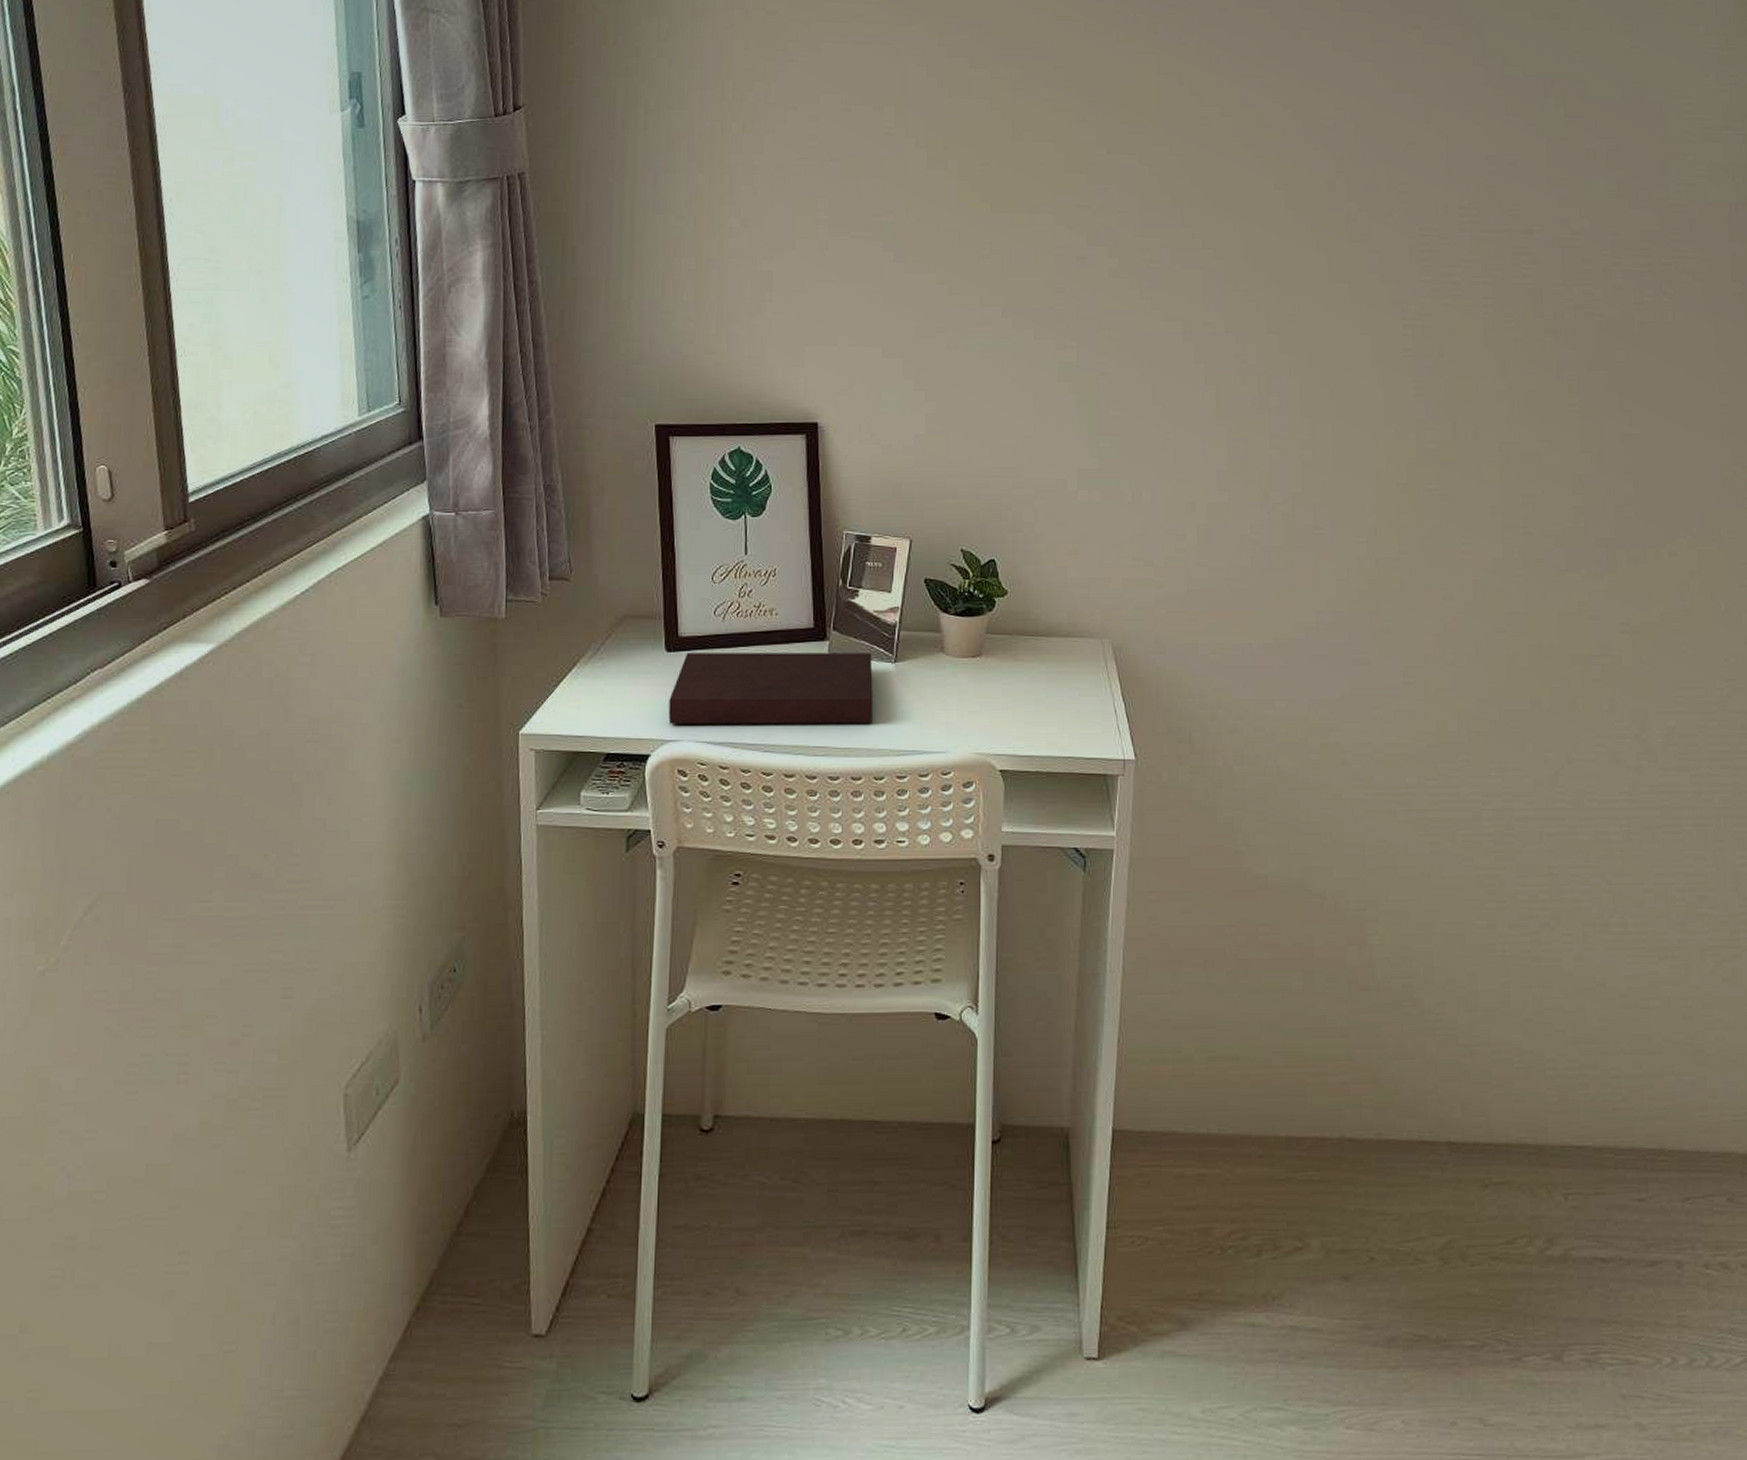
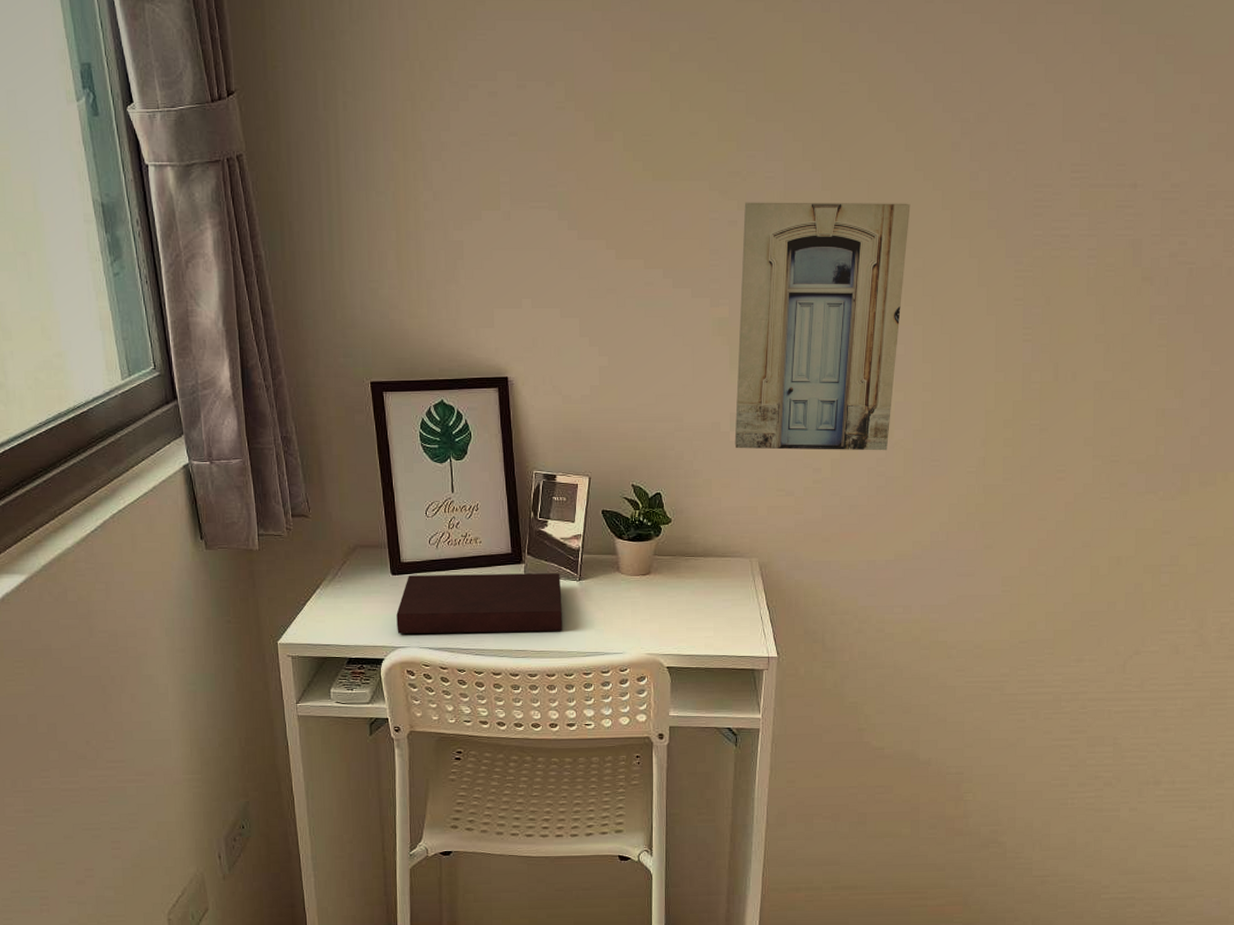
wall art: none [1083,237,1282,516] -> present [734,202,911,451]

